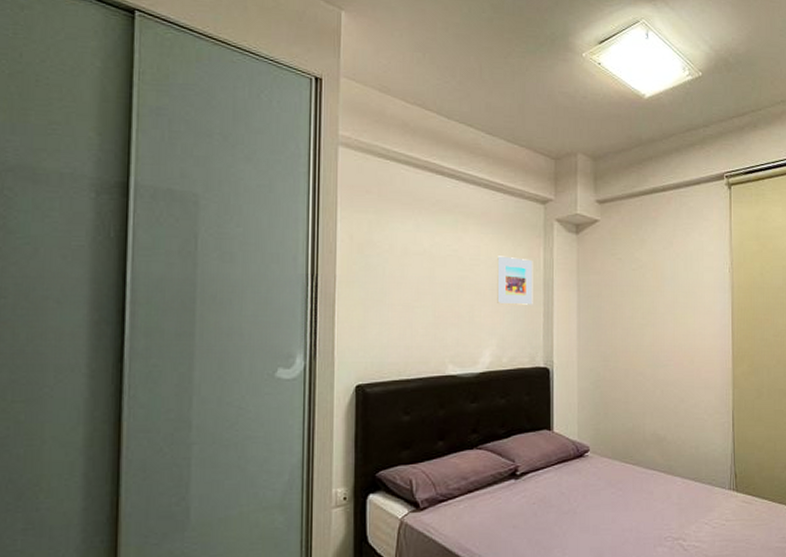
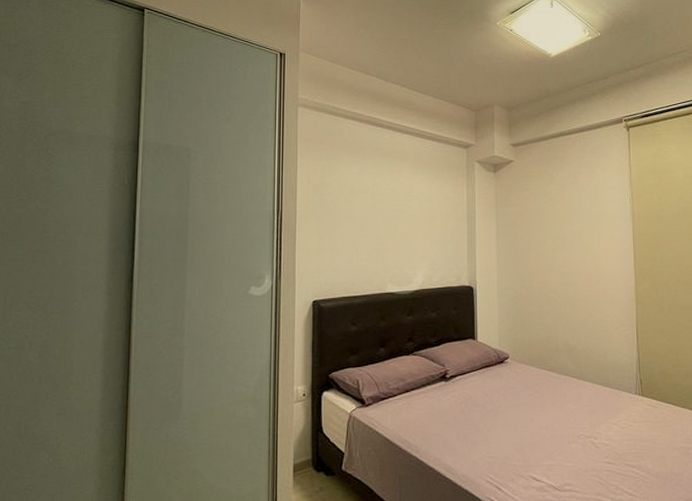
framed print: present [497,256,533,305] -> none [428,192,458,233]

